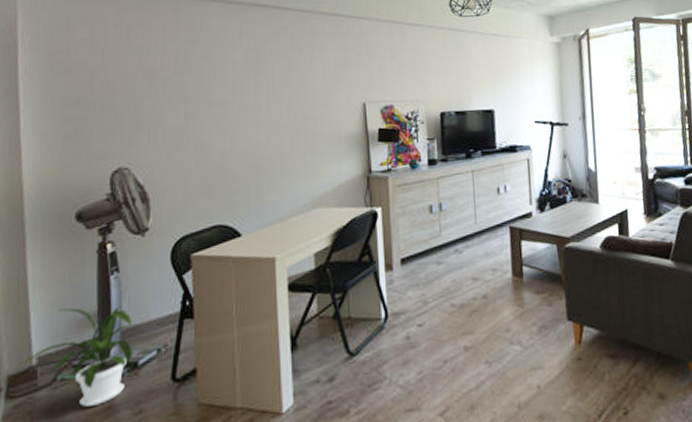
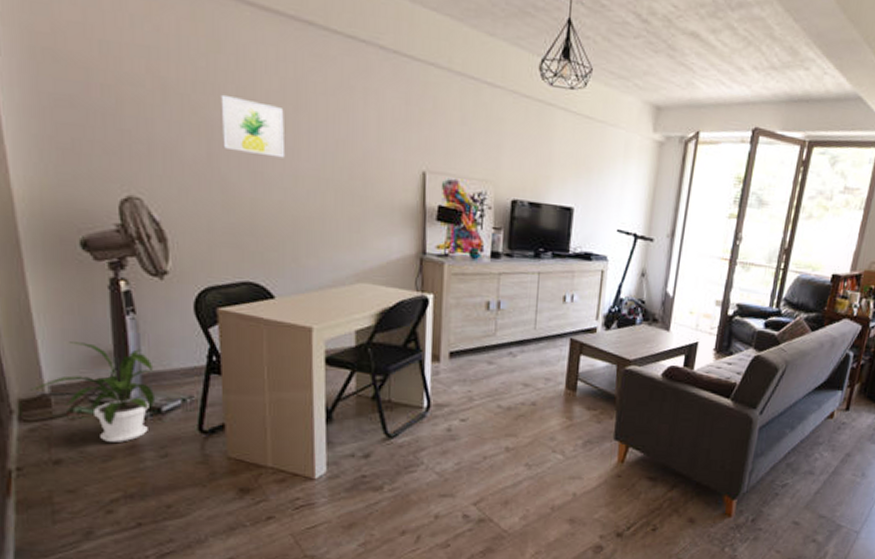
wall art: none [196,71,249,115] -> present [221,94,286,158]

